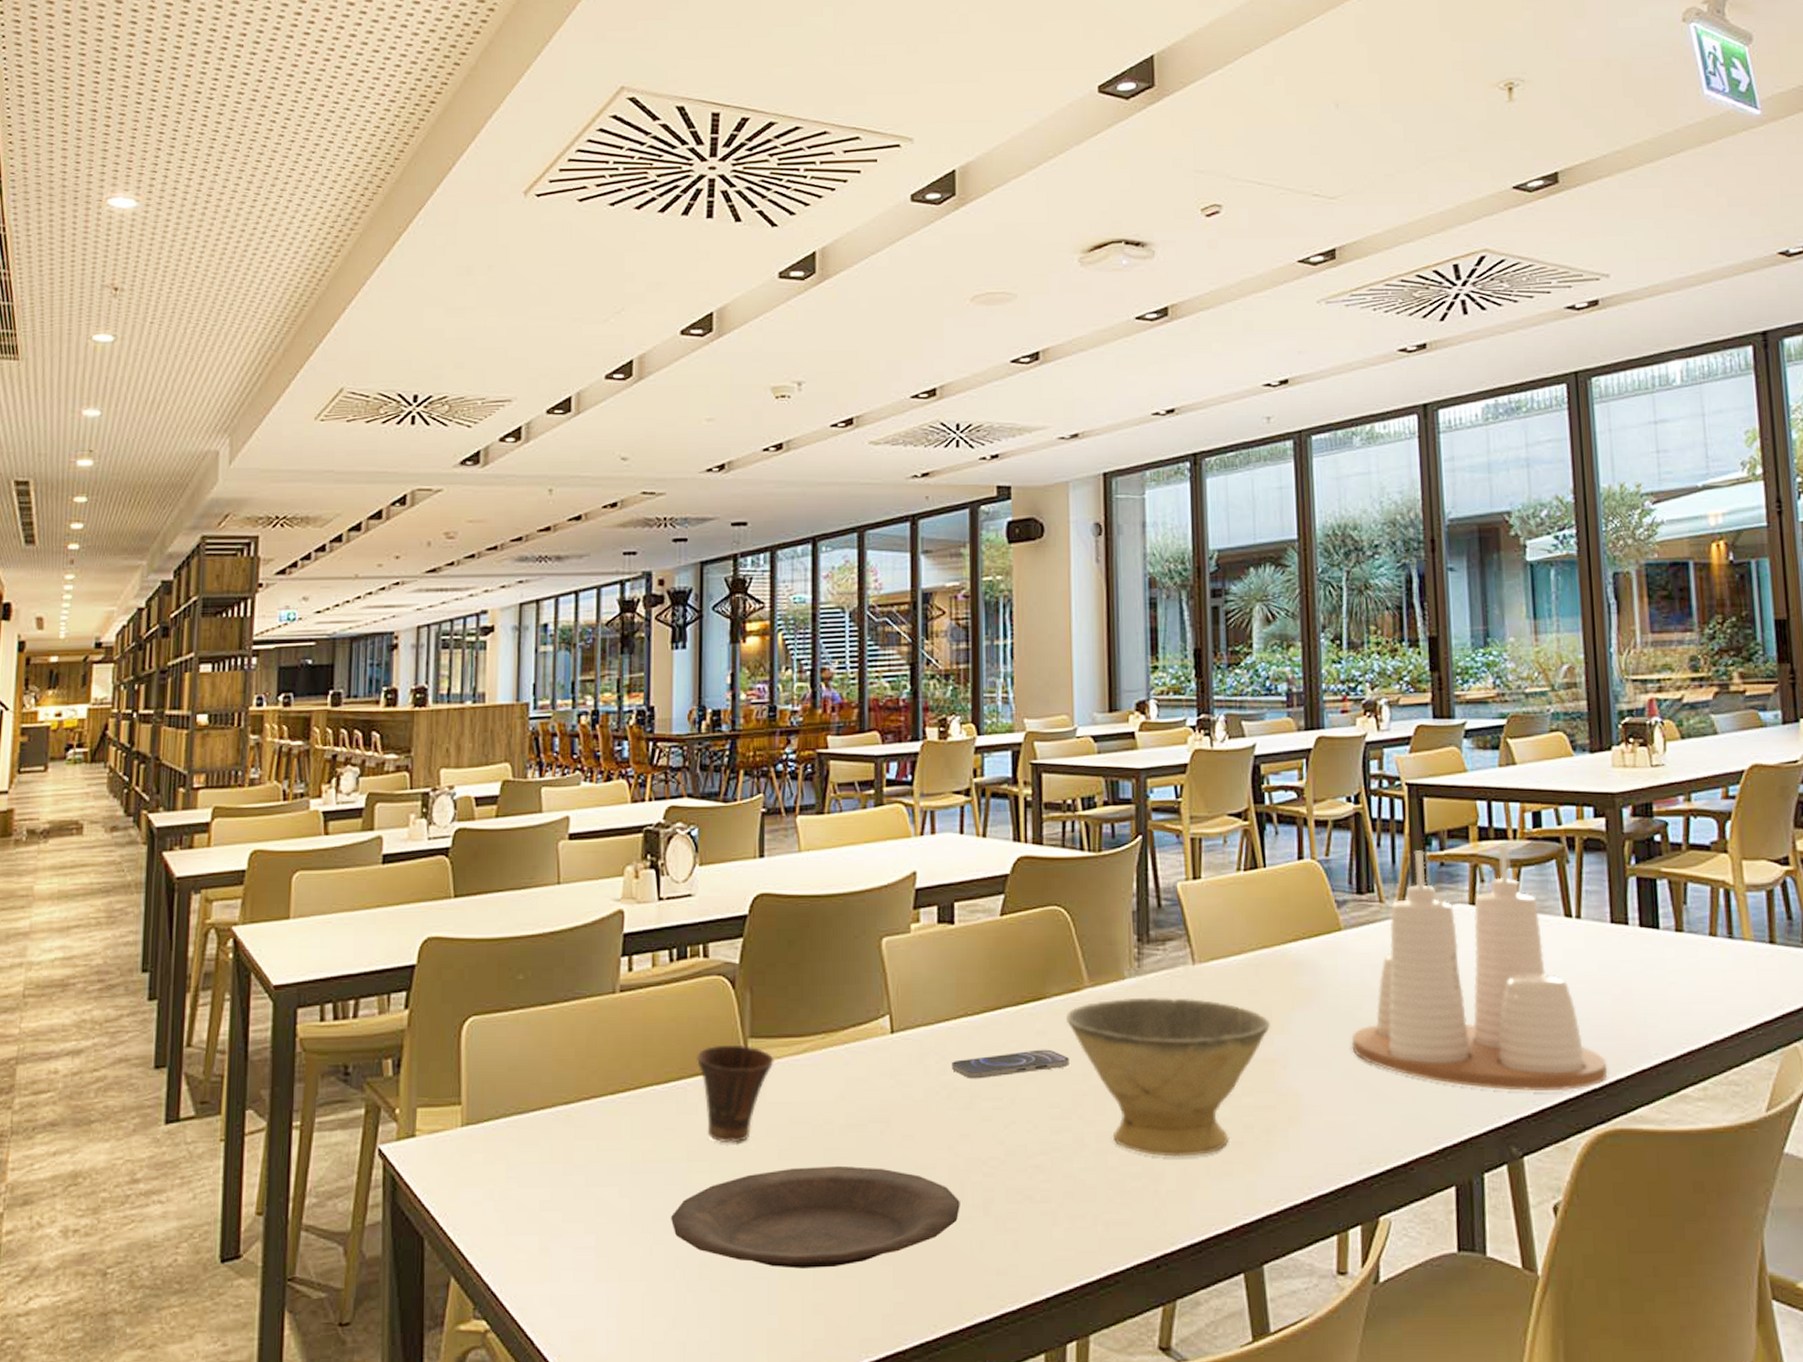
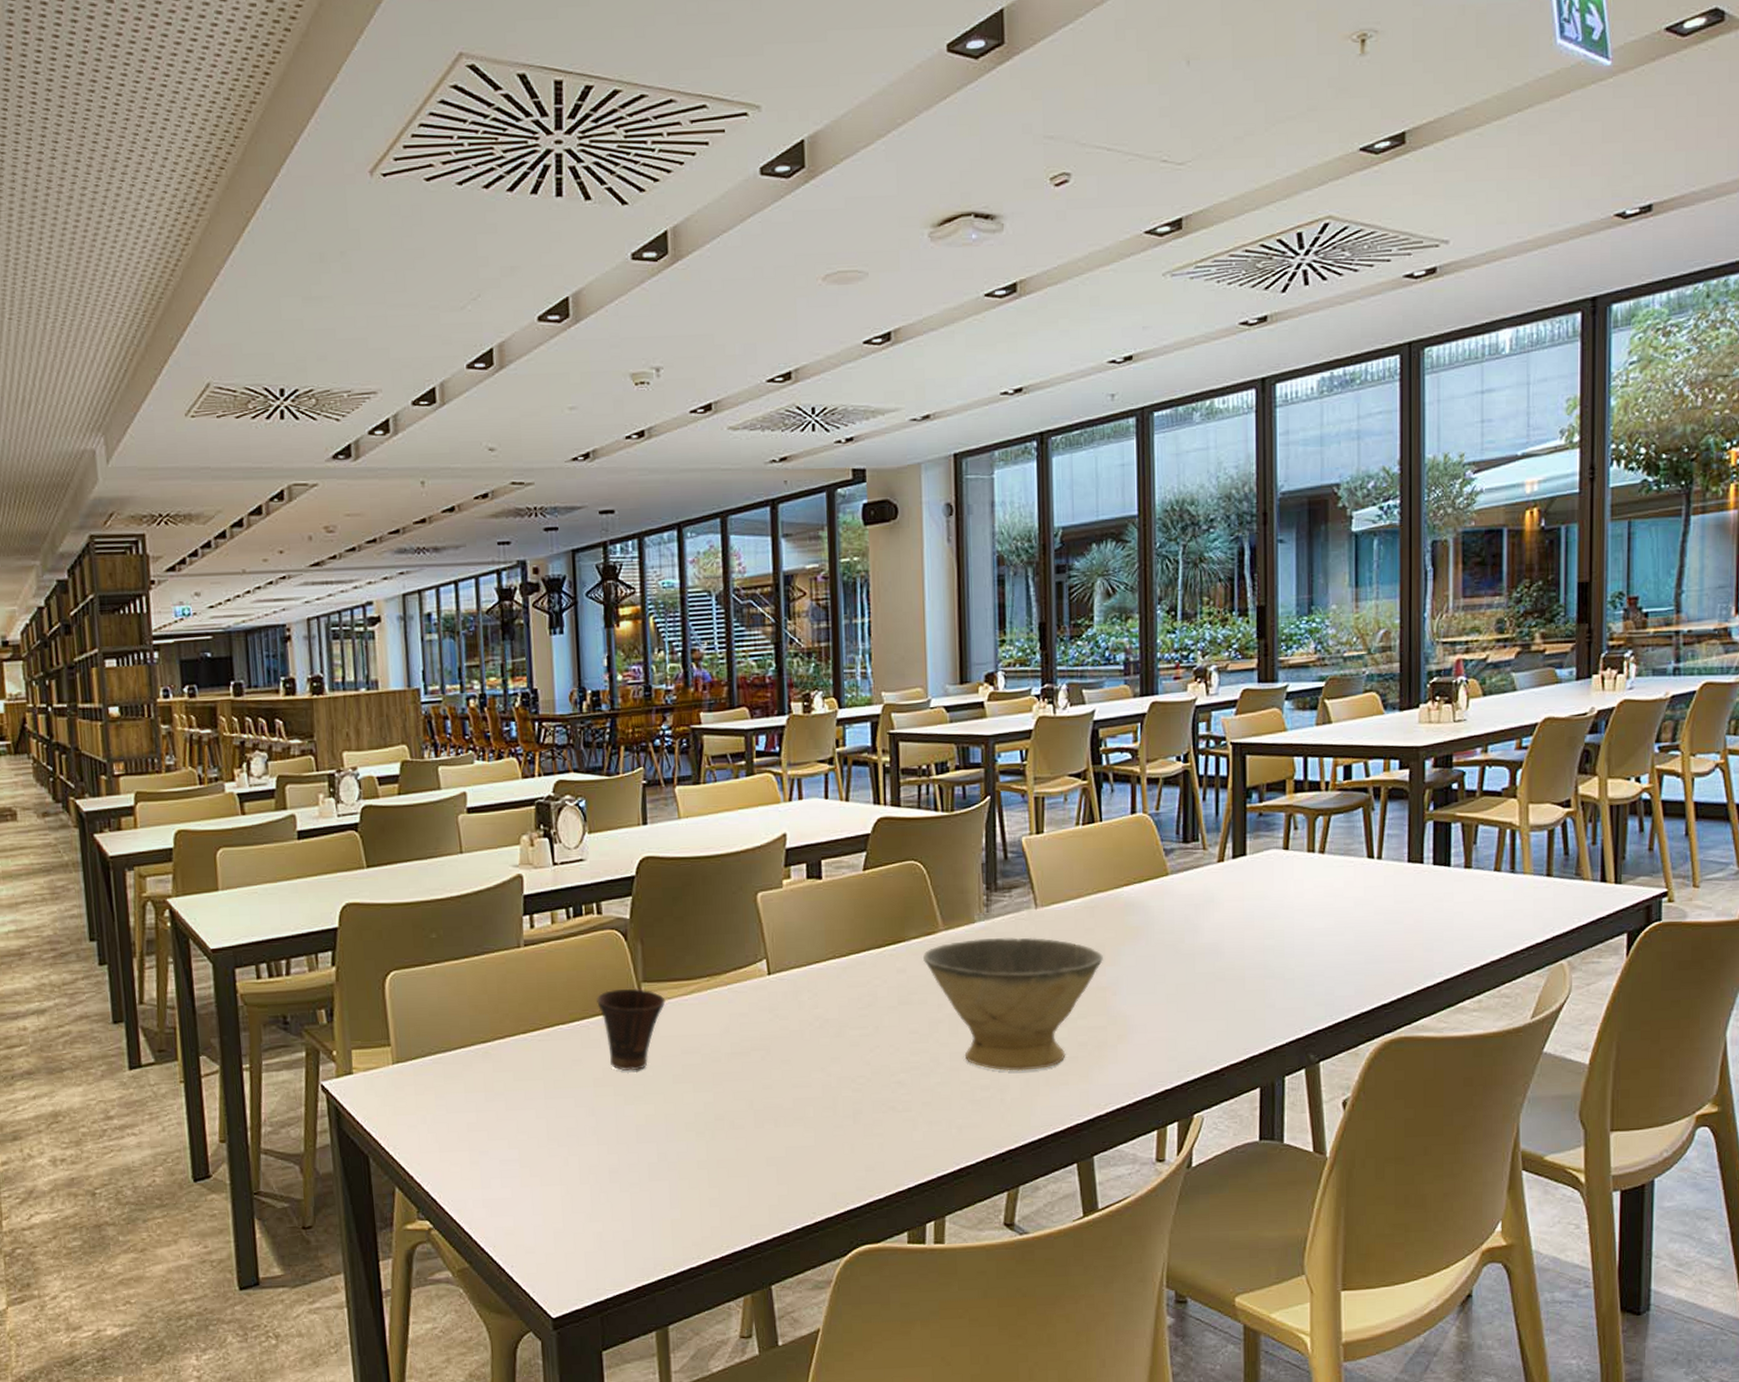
plate: present [671,1165,960,1269] -> none [583,1086,833,1171]
smartphone: present [952,1049,1069,1080] -> none [823,984,926,1012]
condiment set: present [1351,845,1608,1092] -> none [1174,796,1397,1008]

